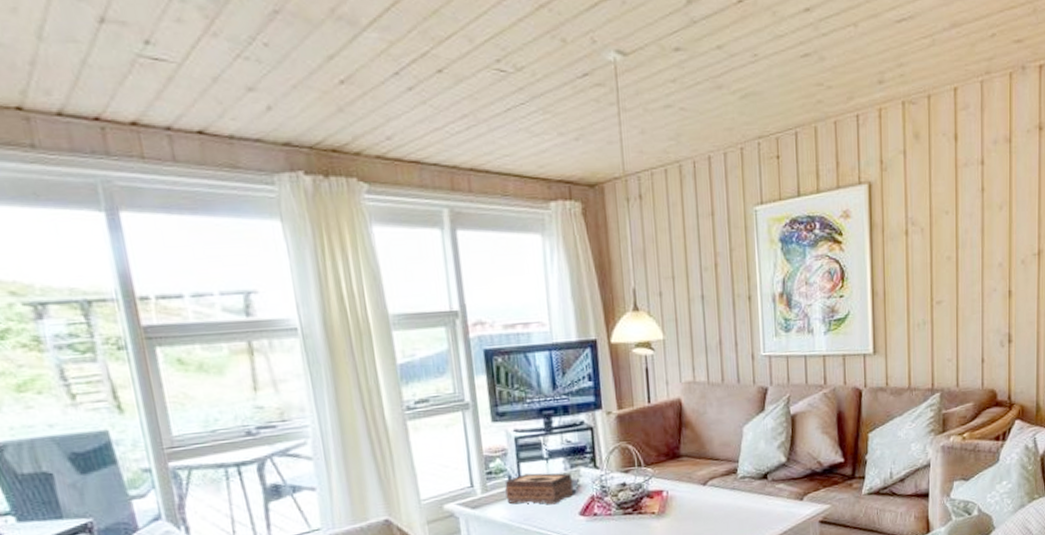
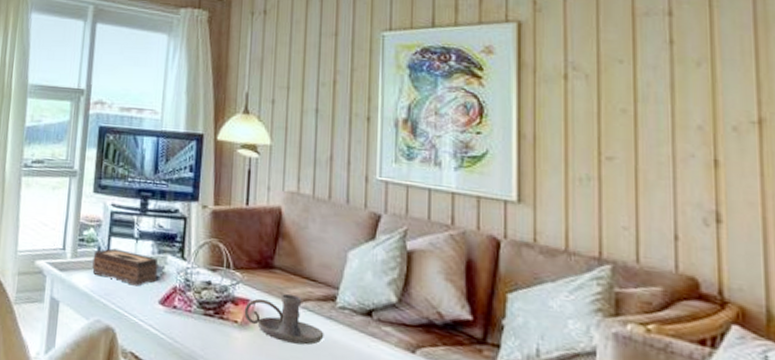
candle holder: none [659,476,730,520] -> present [244,294,324,346]

